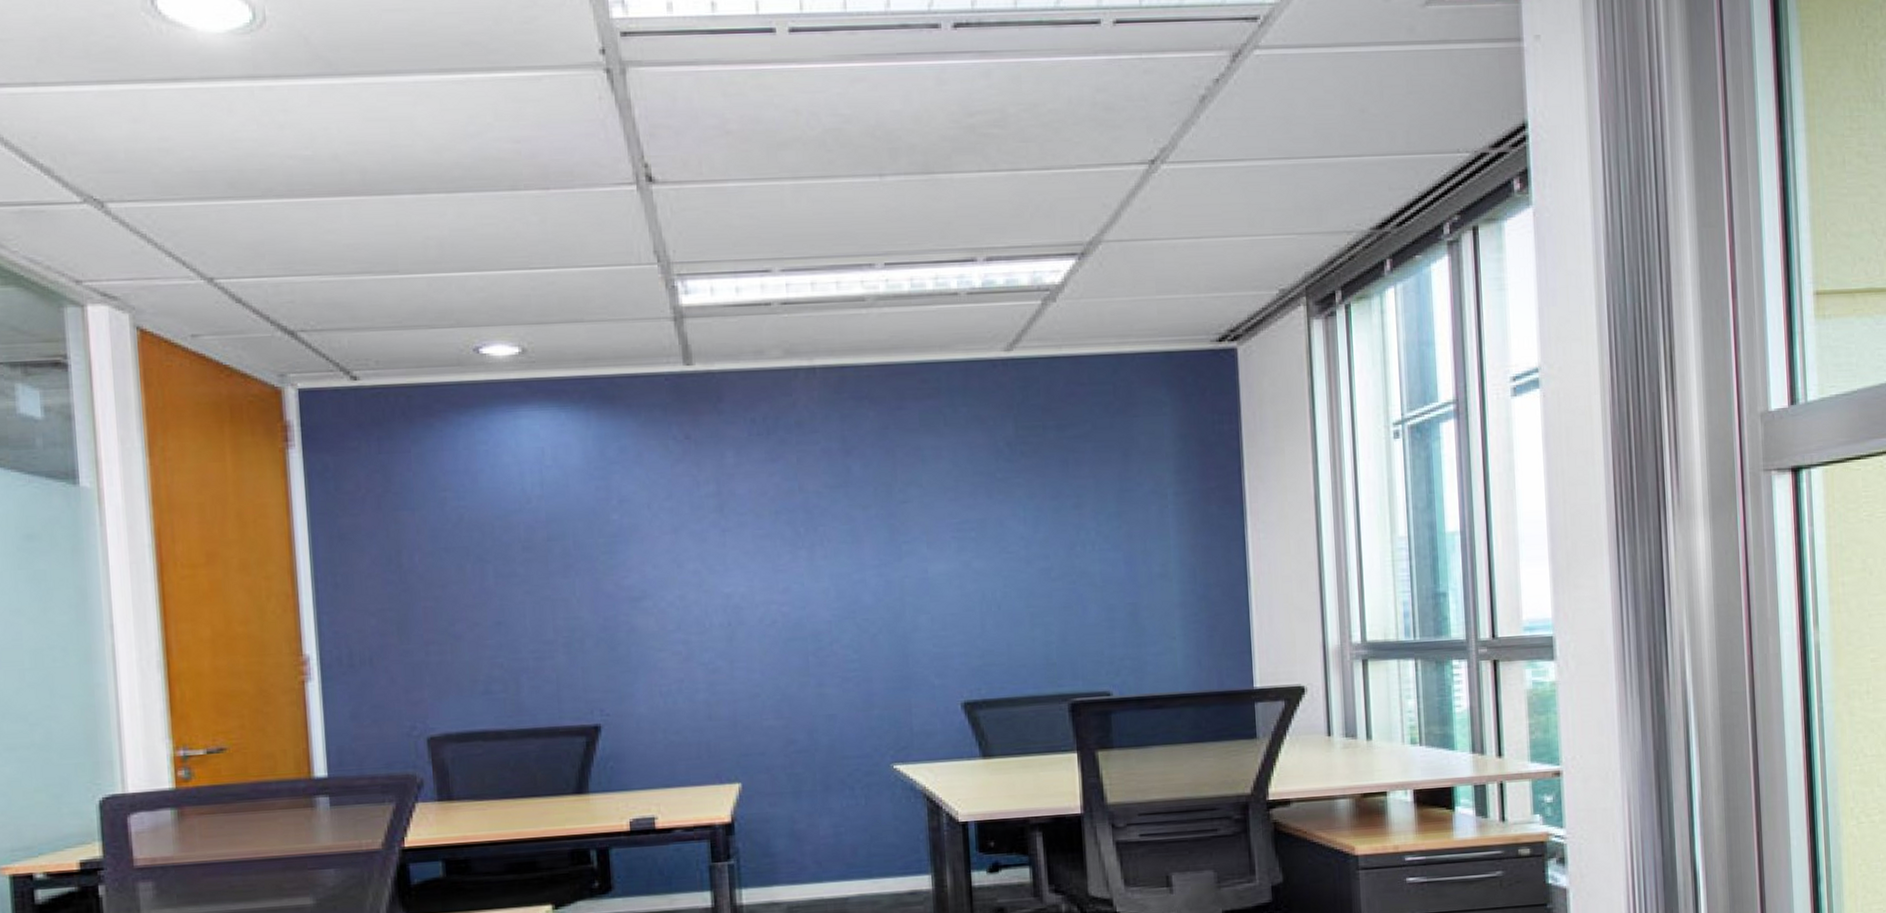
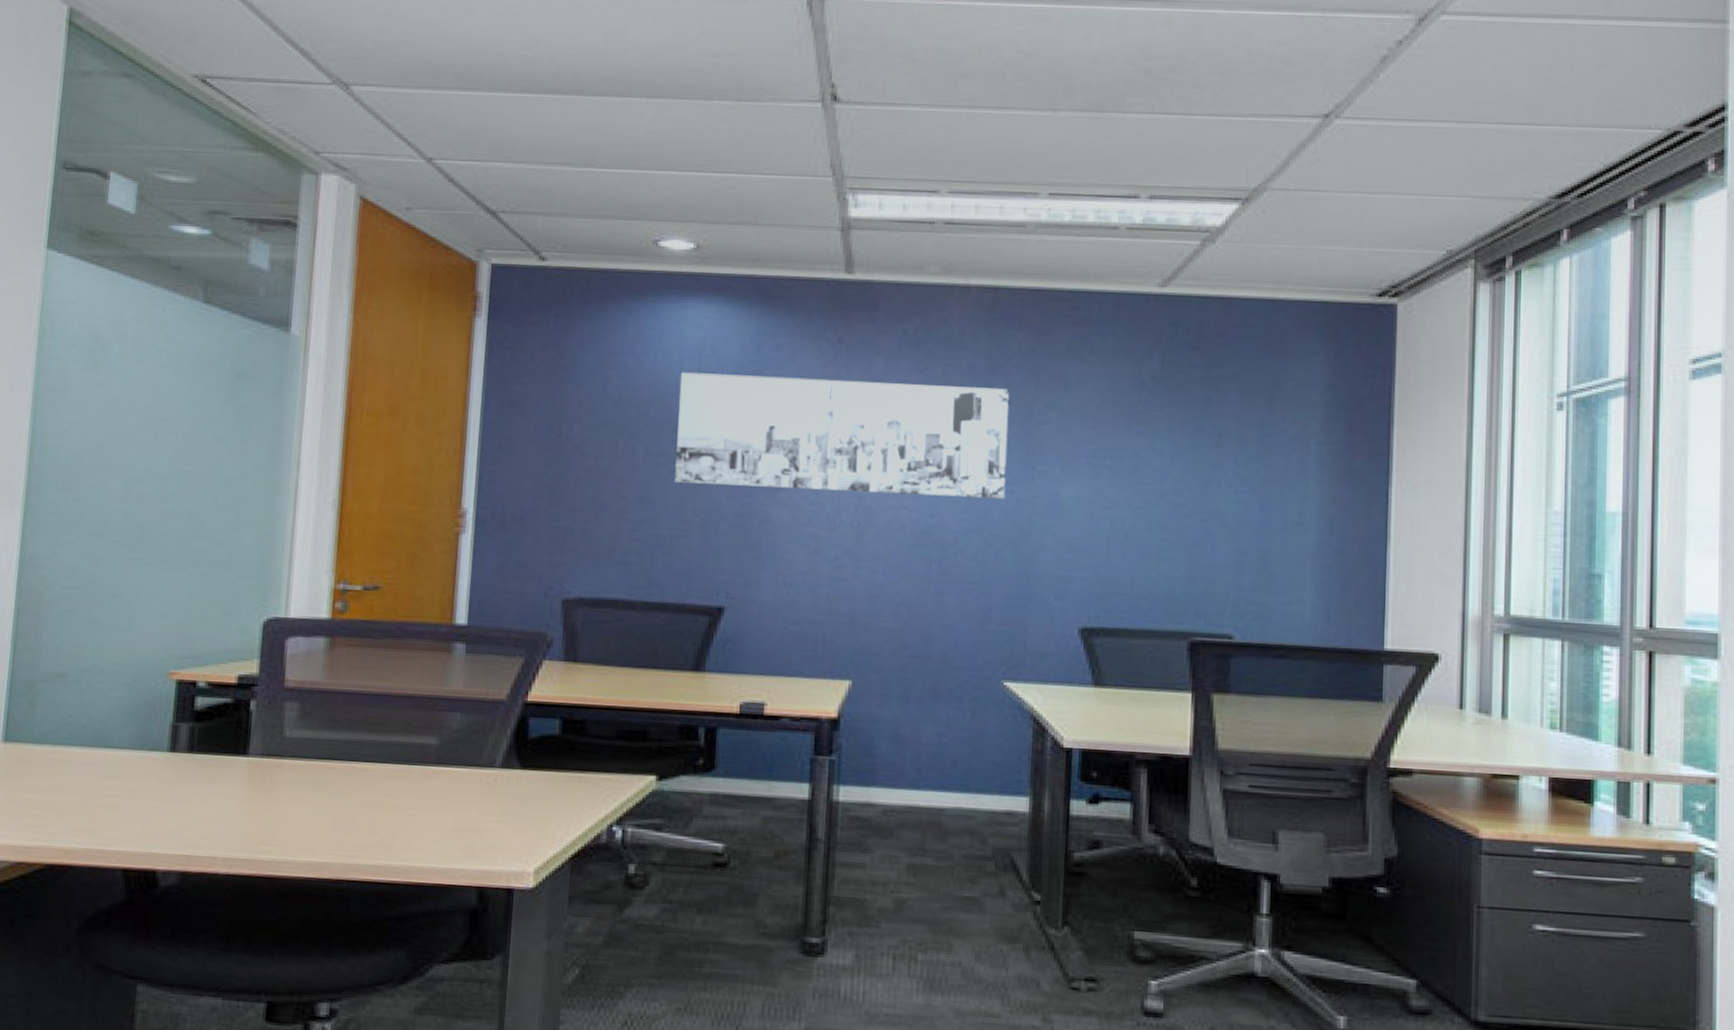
wall art: none [522,470,874,603] -> present [674,372,1010,499]

